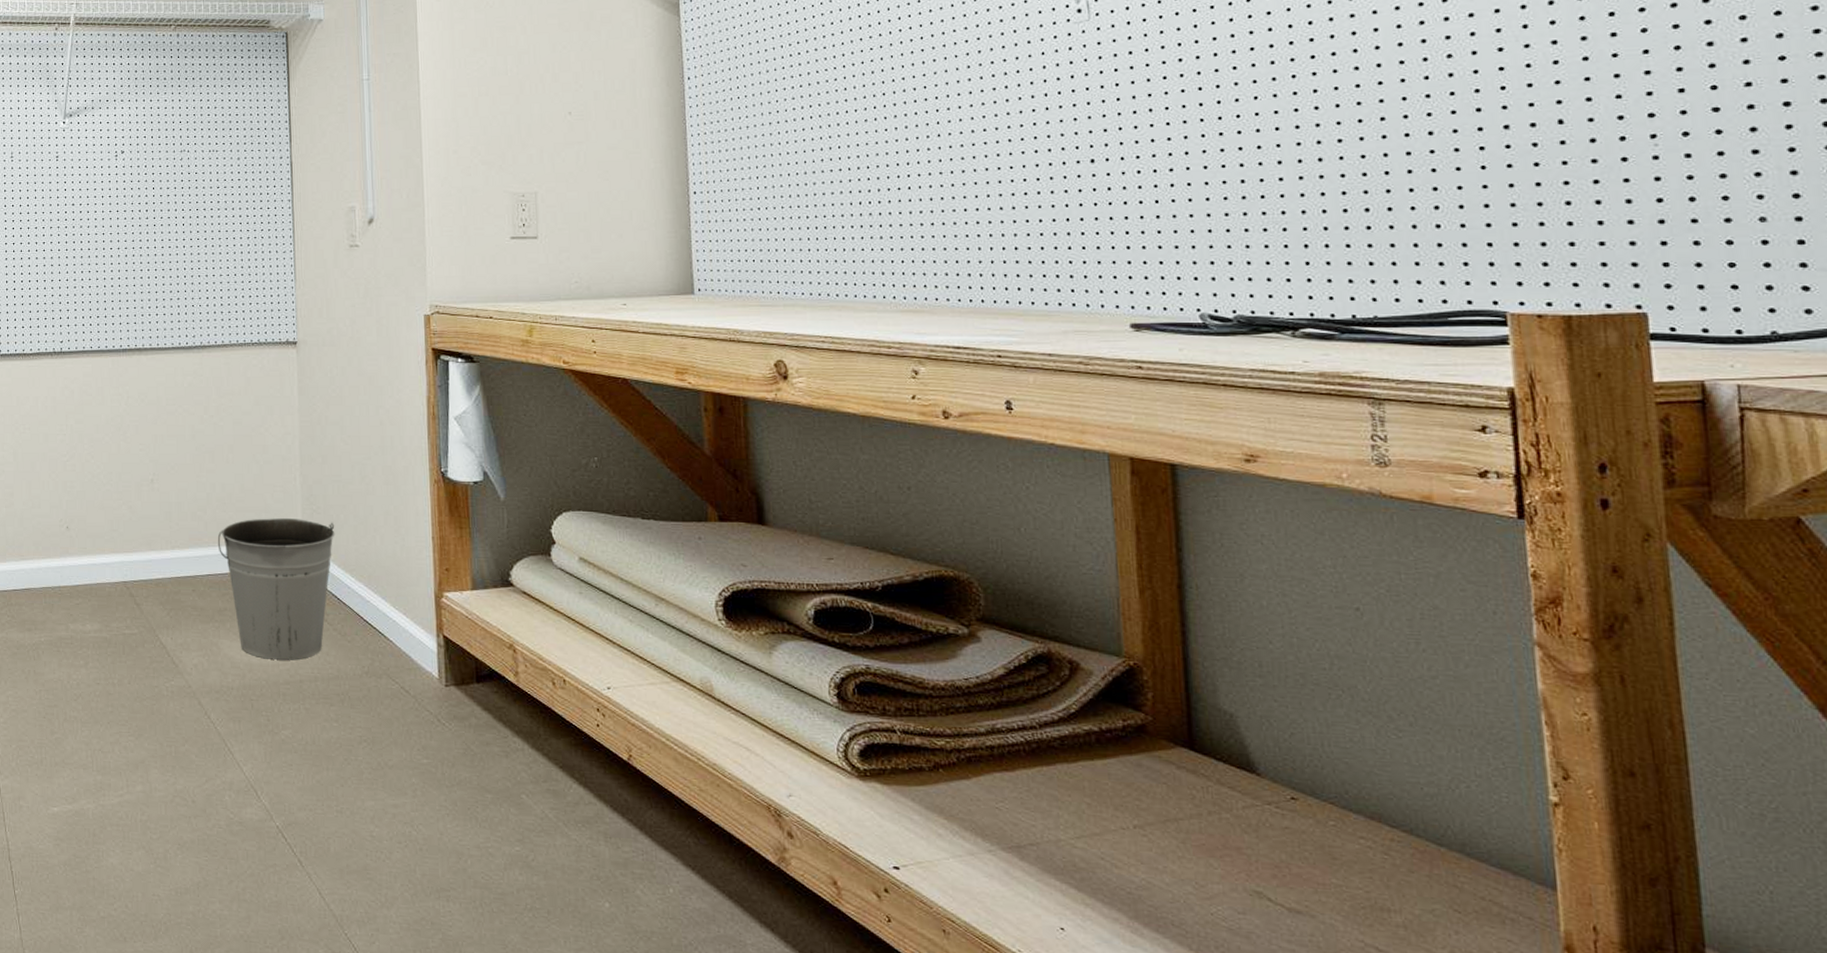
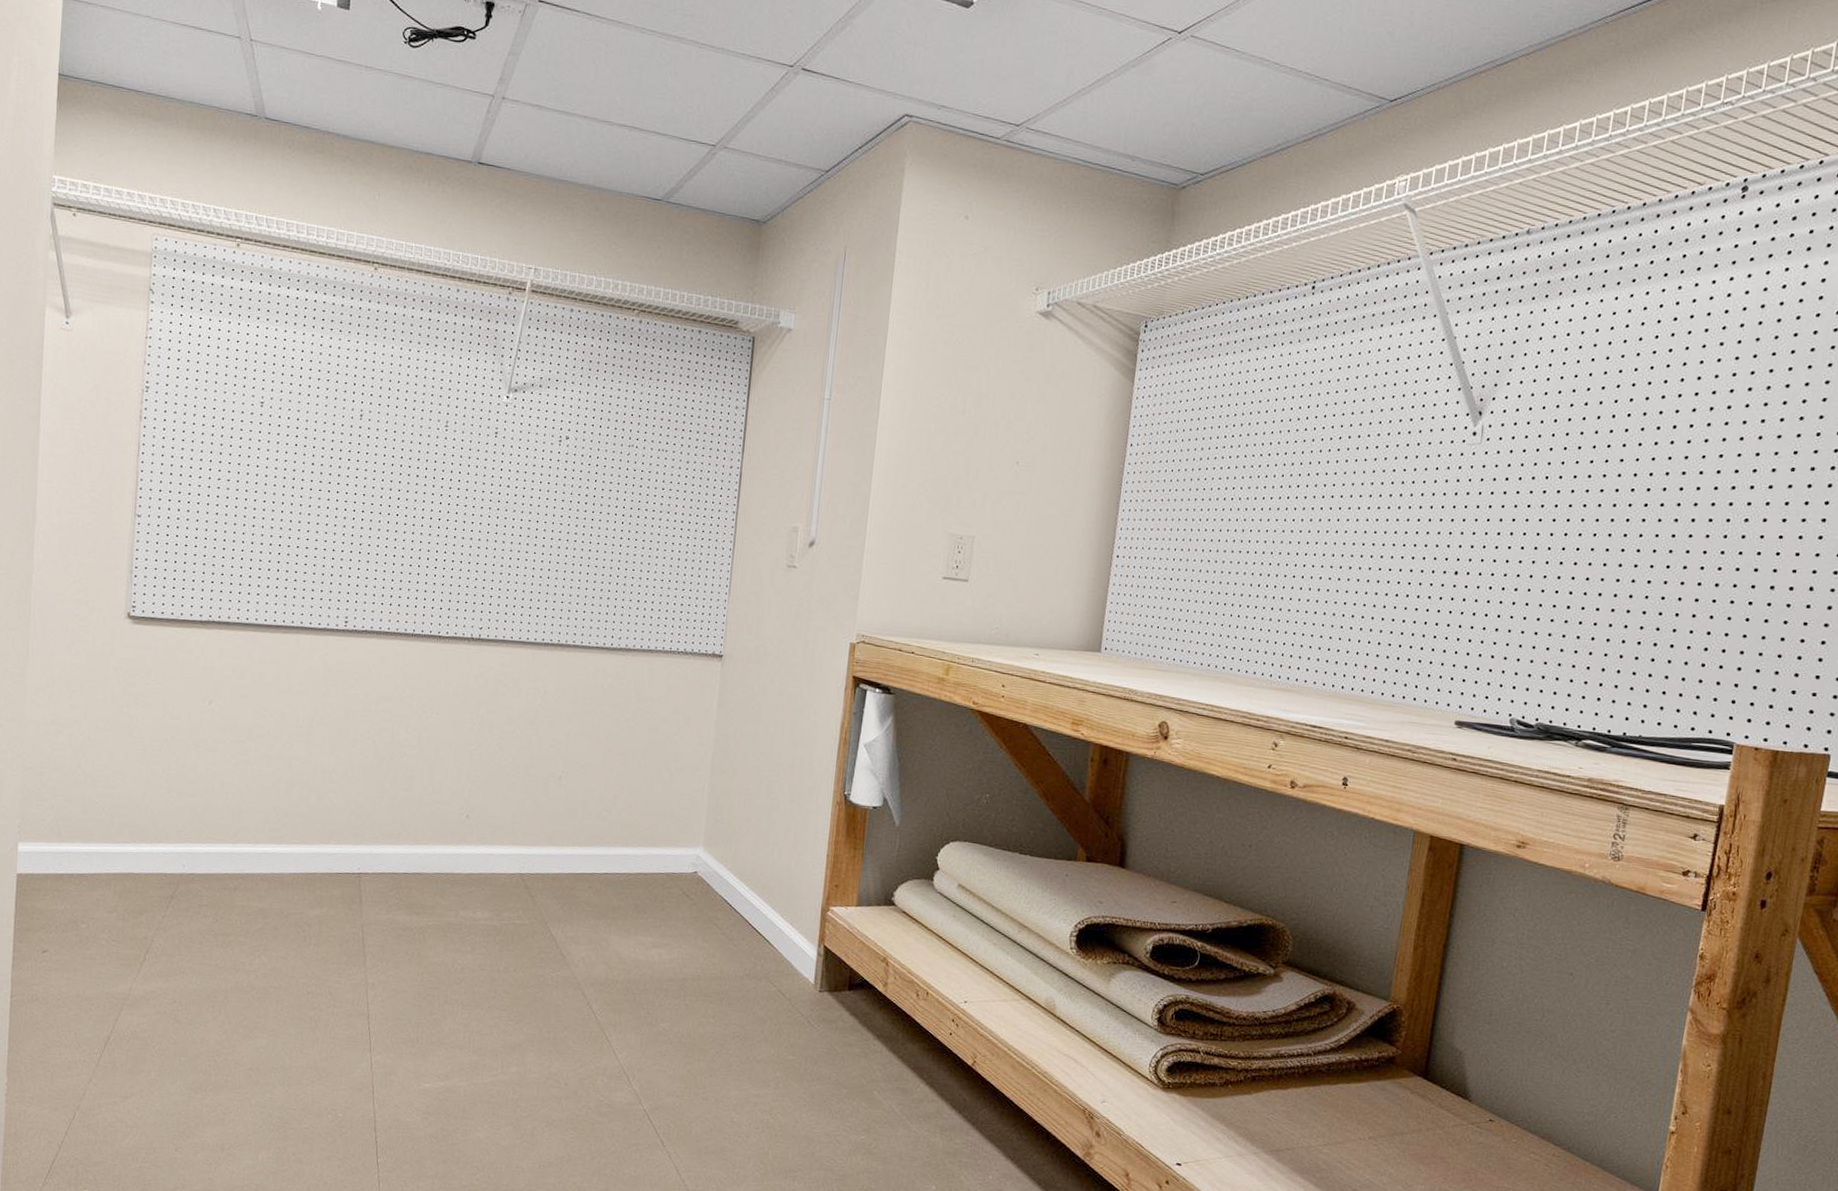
bucket: present [217,517,335,660] -> none [619,823,736,960]

